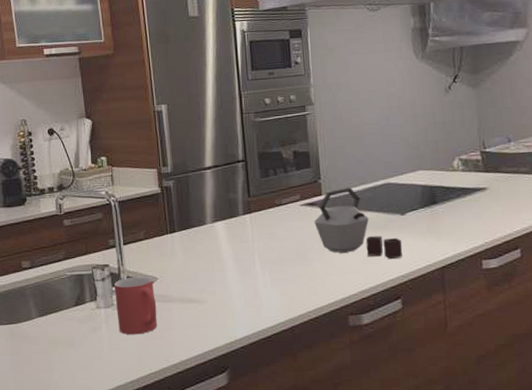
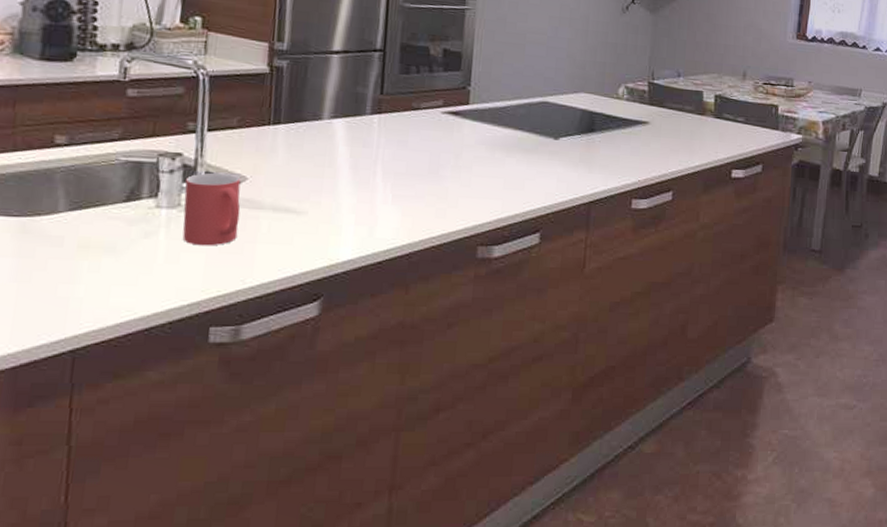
kettle: present [314,188,403,260] -> none [455,100,551,188]

